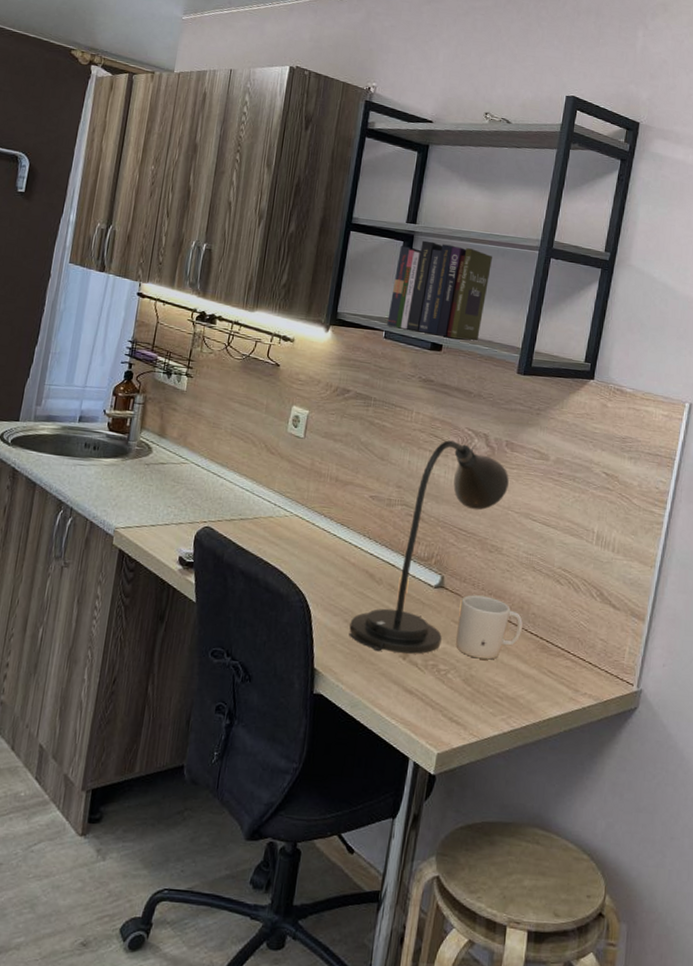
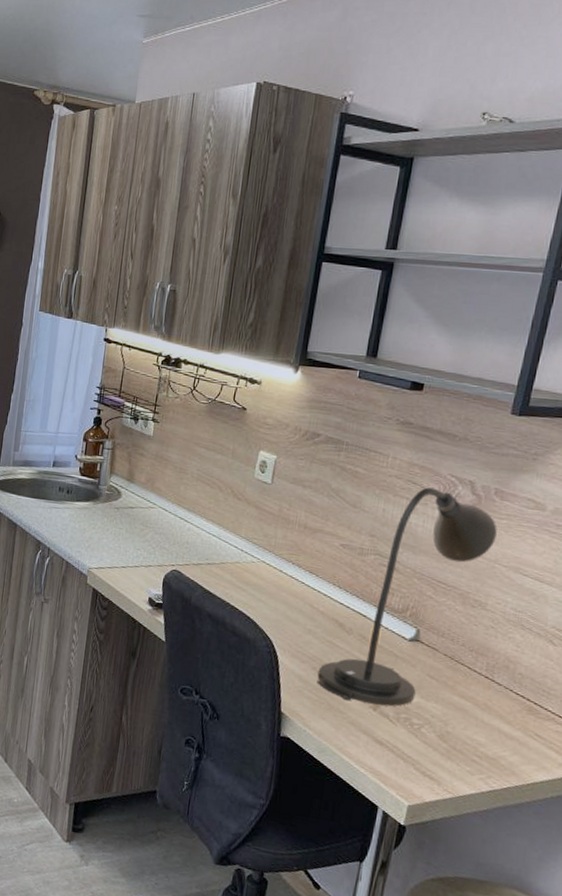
books: present [387,240,492,341] -> none [361,268,486,379]
mug: present [455,594,523,660] -> none [431,650,508,718]

